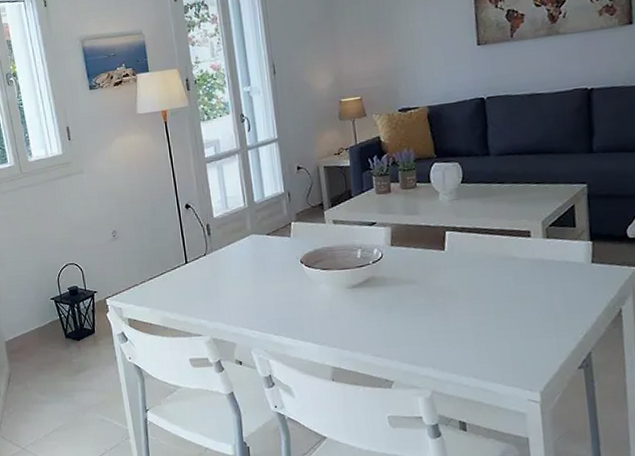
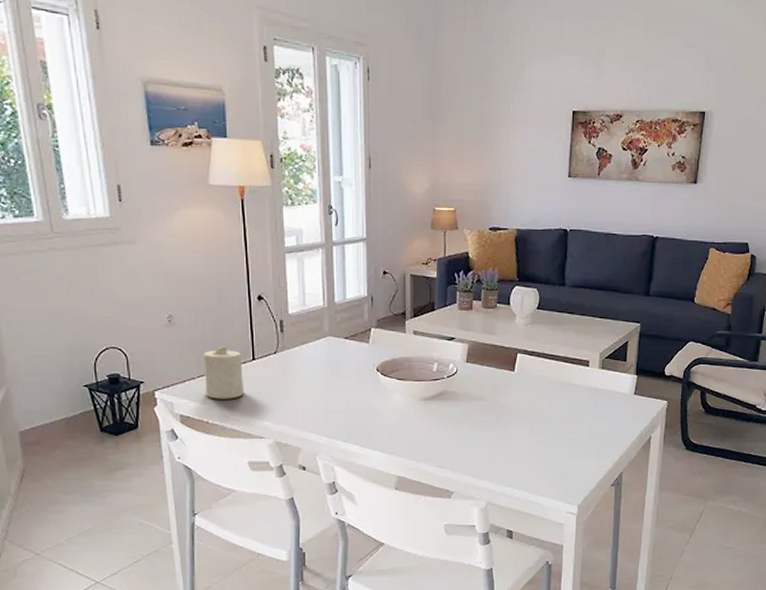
candle: none [143,253,181,302] -> present [203,345,245,399]

